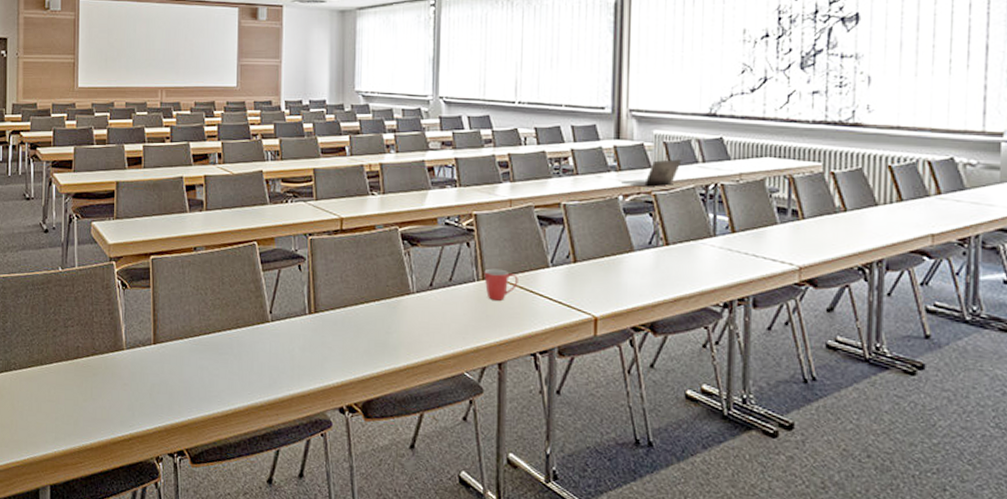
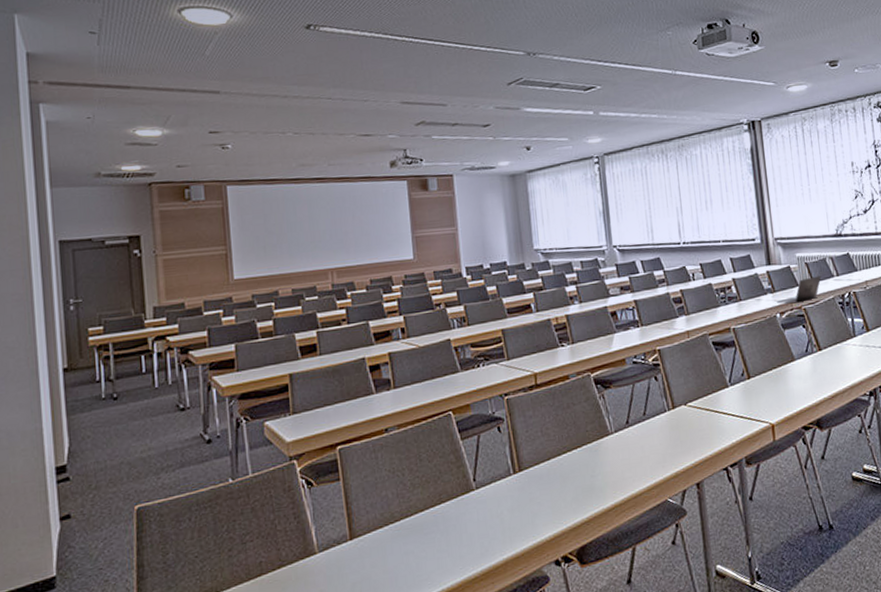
mug: present [484,268,518,301] -> none [673,395,704,426]

